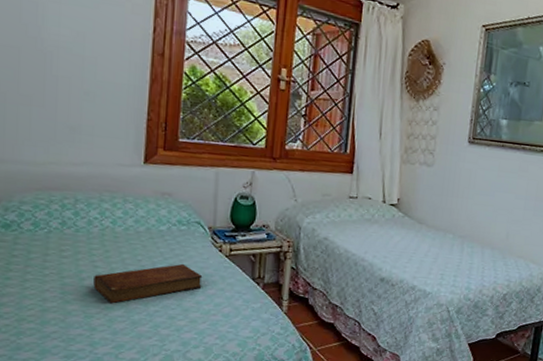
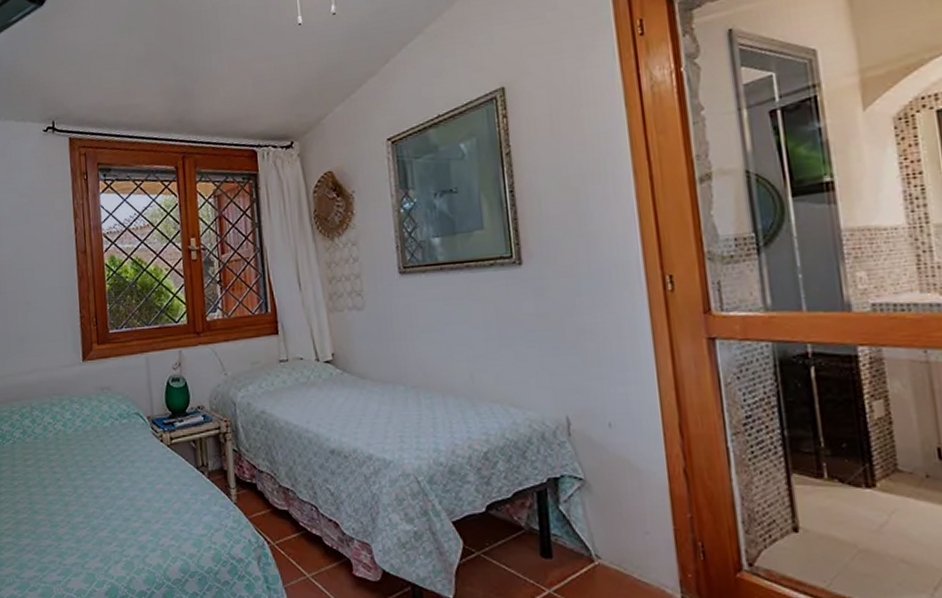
bible: present [93,263,203,304] -> none [54,459,150,510]

